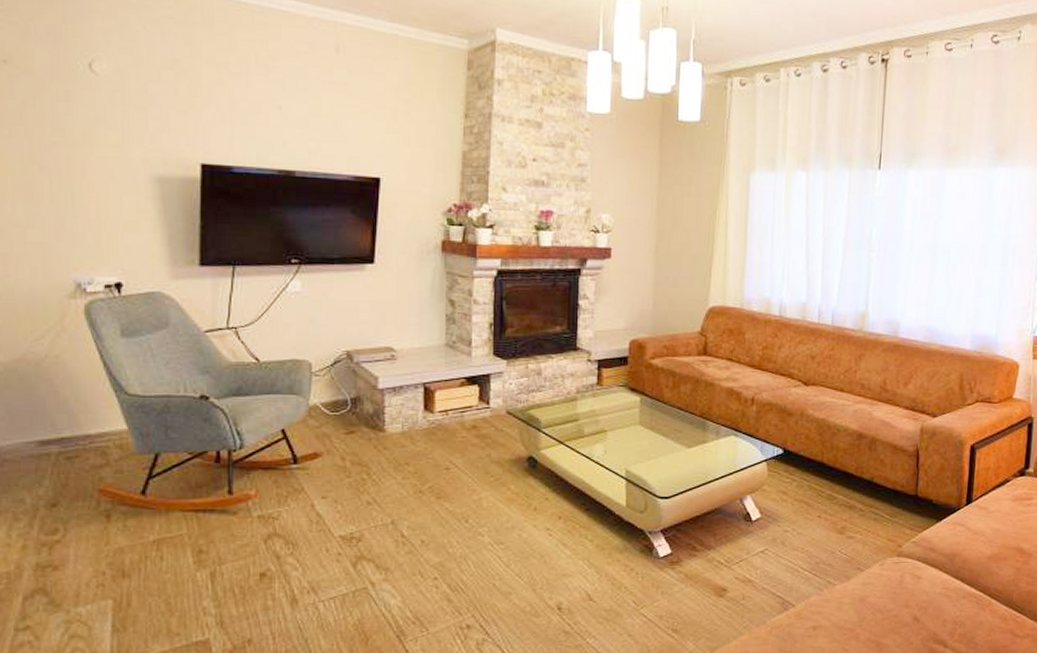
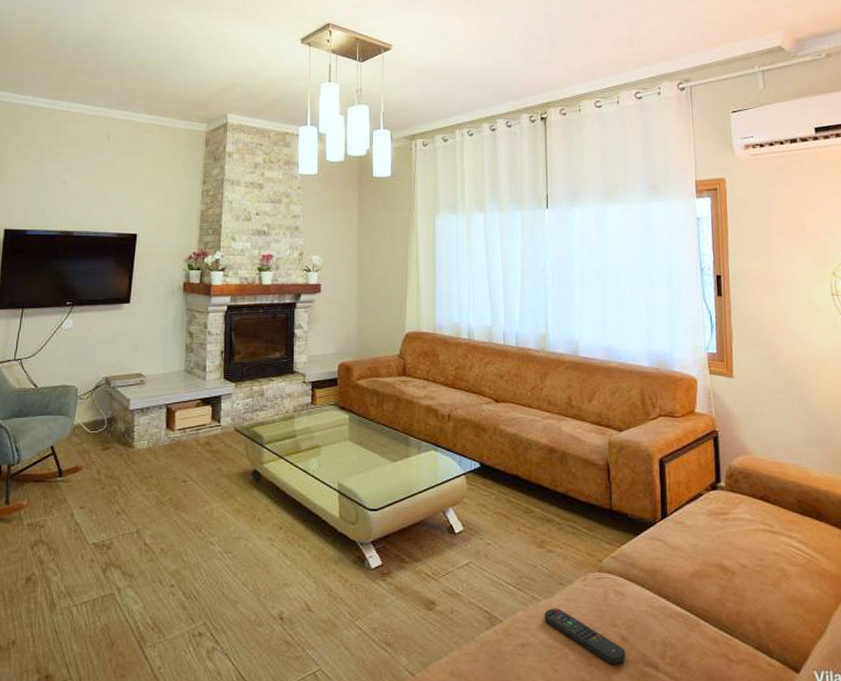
remote control: none [838,592,916,643] -> present [544,608,626,664]

